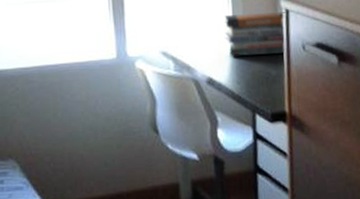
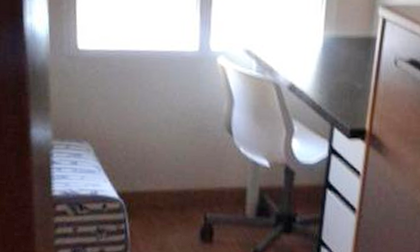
book stack: present [224,11,286,57] -> none [313,18,382,68]

